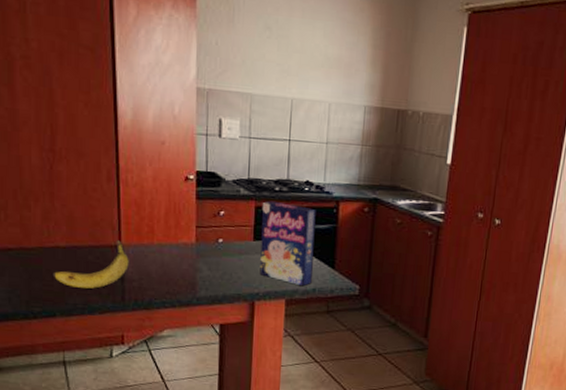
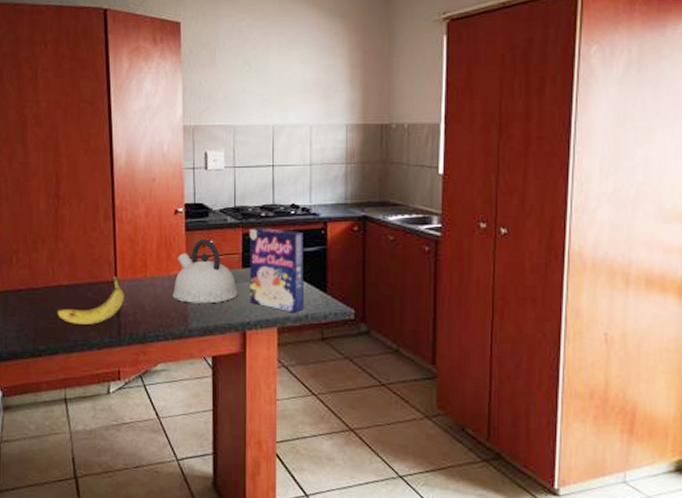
kettle: none [180,208,249,274] -> present [172,238,239,304]

